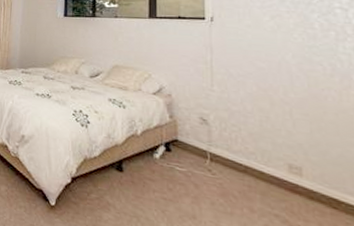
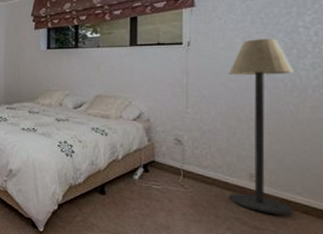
floor lamp: none [258,17,346,218] -> present [229,38,295,215]

